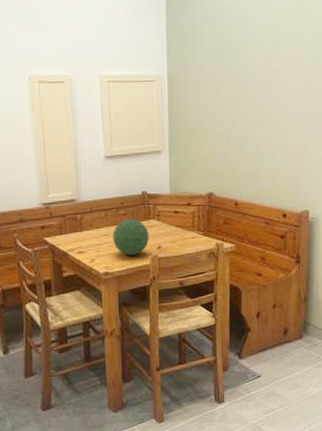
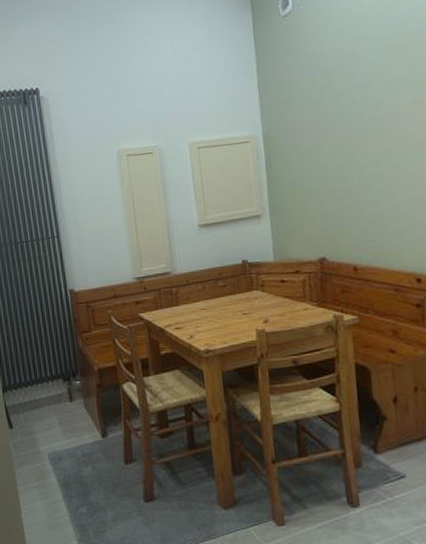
decorative orb: present [112,218,149,256] -> none [212,290,253,331]

